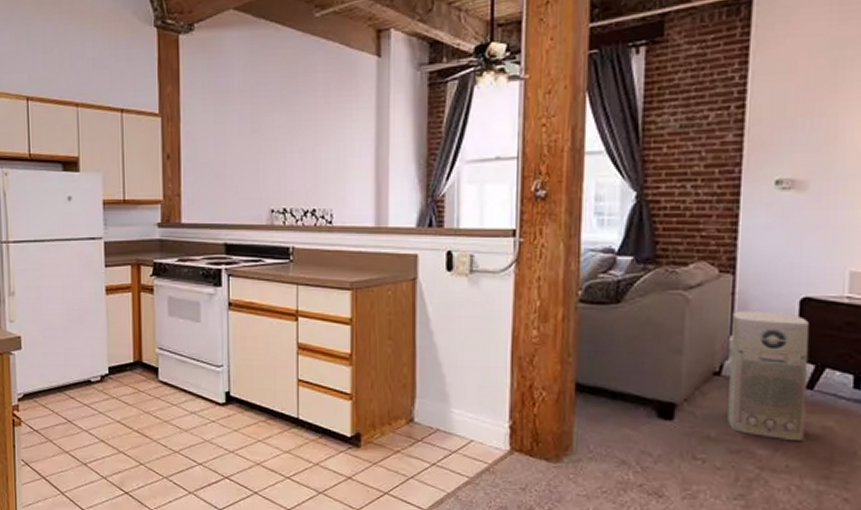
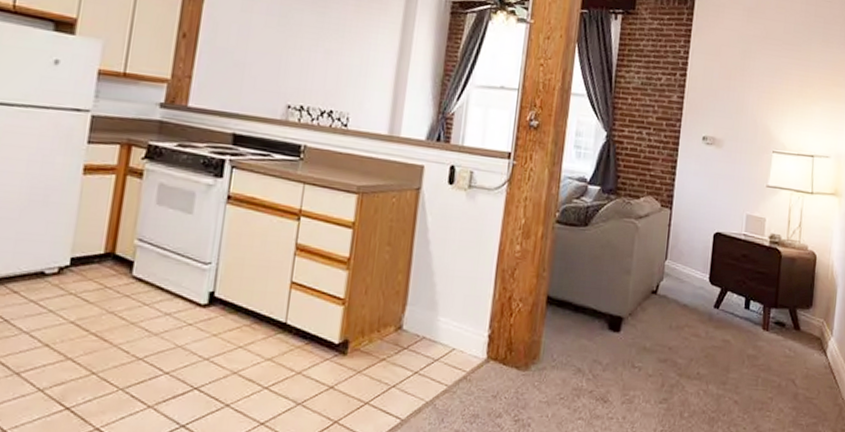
air purifier: present [728,310,810,442] -> none [659,239,719,353]

